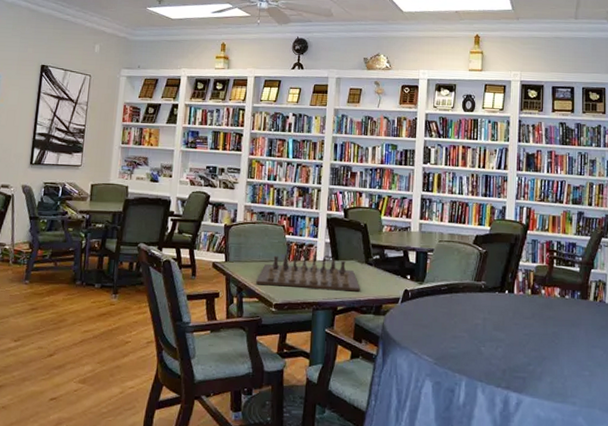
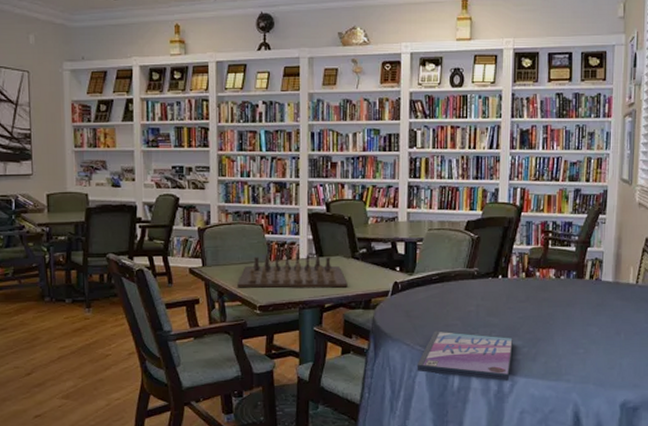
video game case: none [423,341,519,399] -> present [417,331,513,381]

